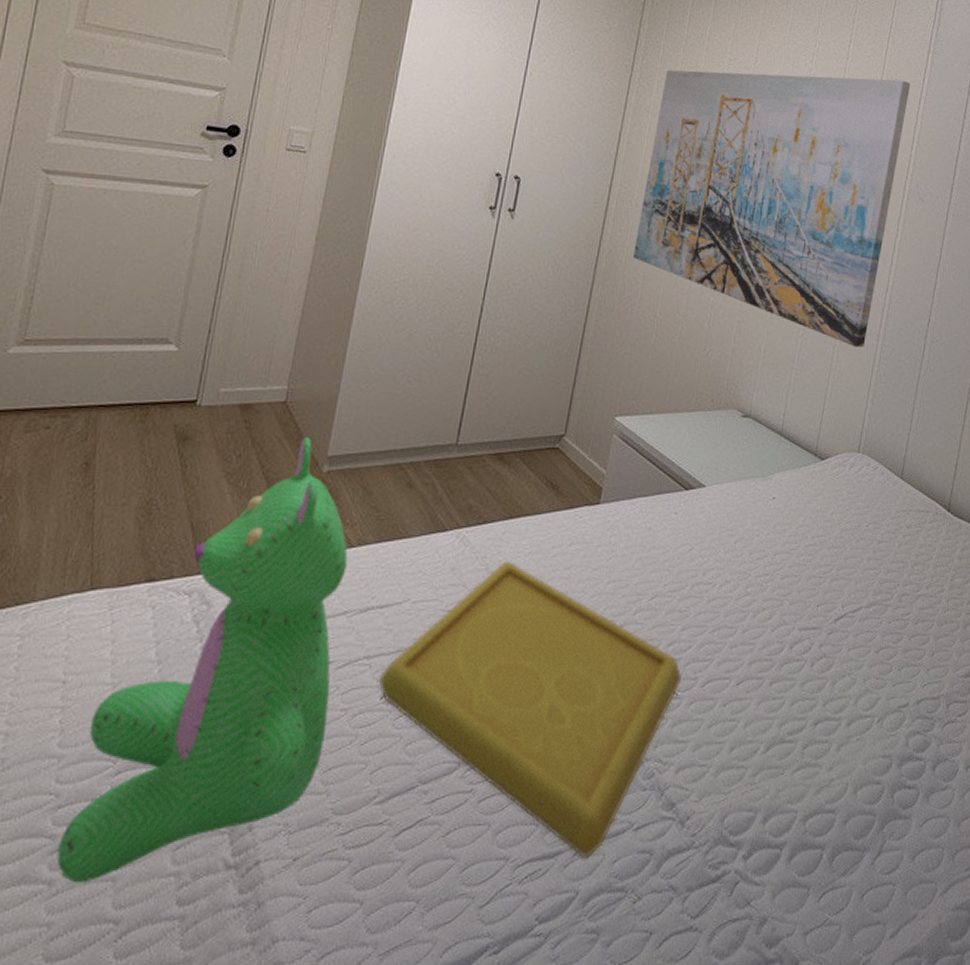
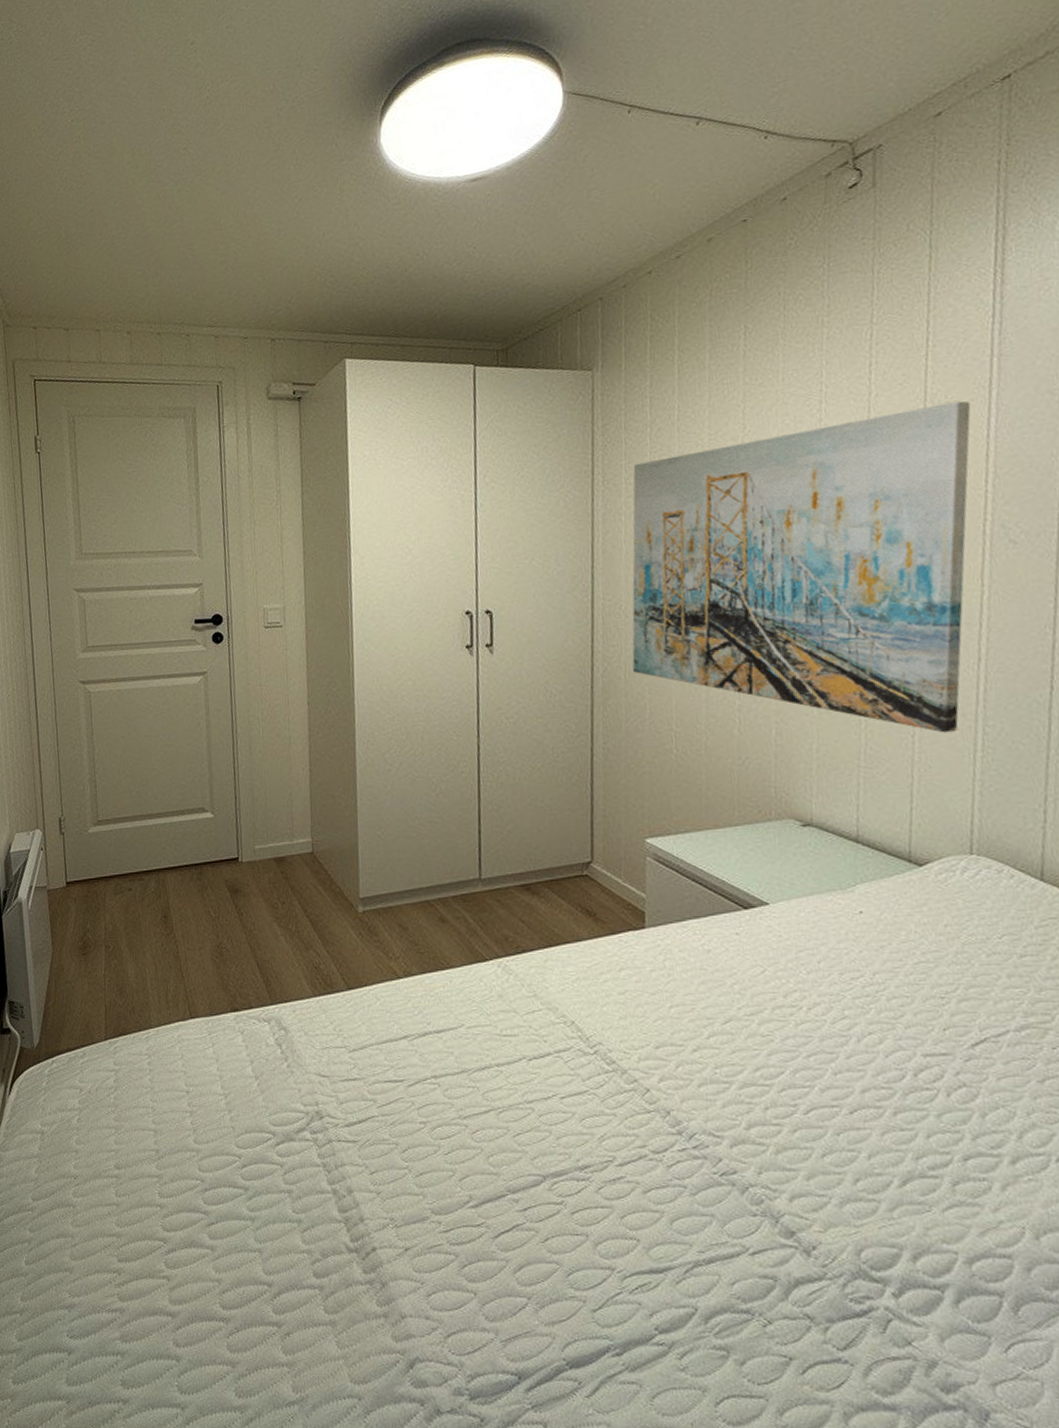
teddy bear: present [56,437,348,884] -> none [212,883,411,1252]
serving tray: present [377,560,683,860] -> none [449,987,780,1279]

